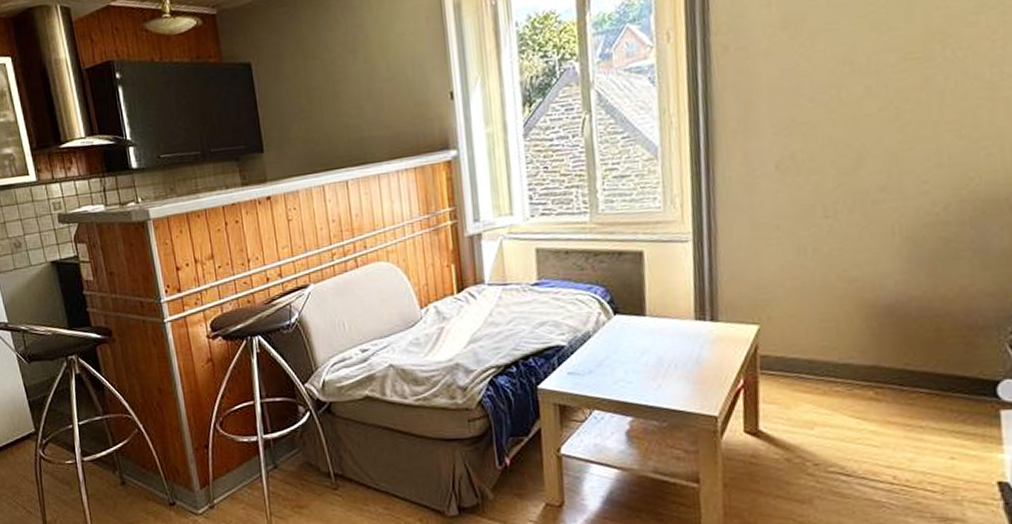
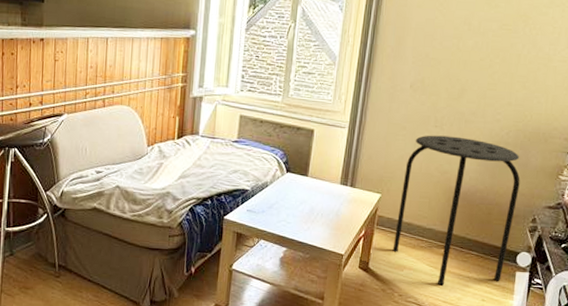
stool: none [789,225,982,444] -> present [392,135,520,286]

